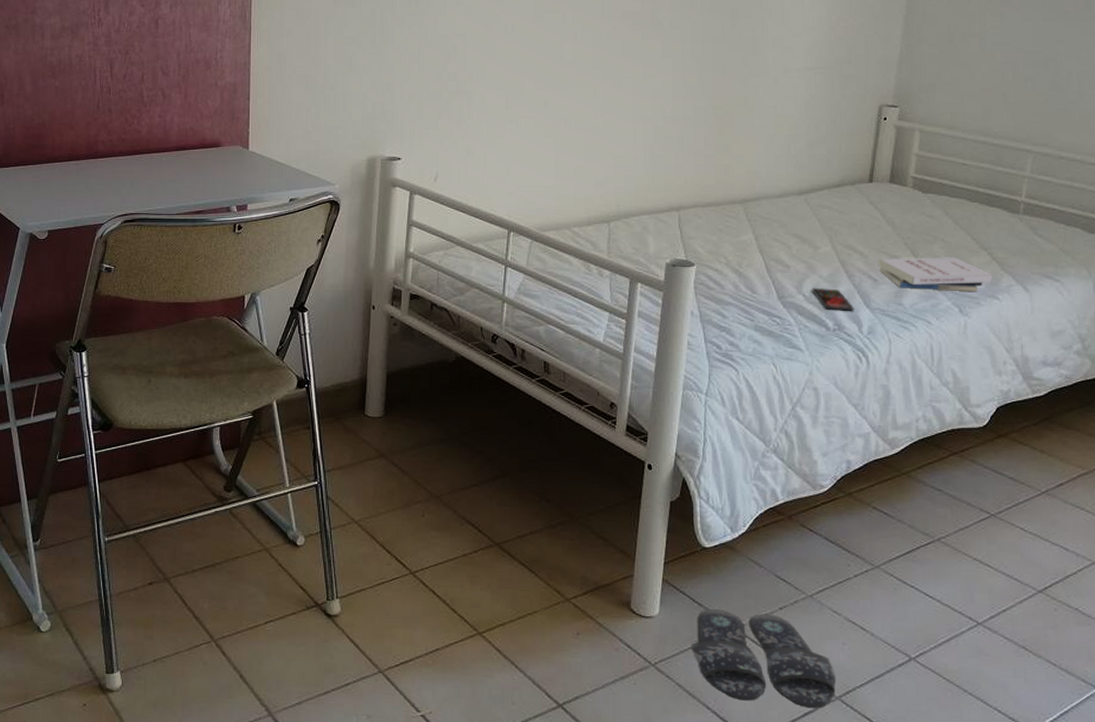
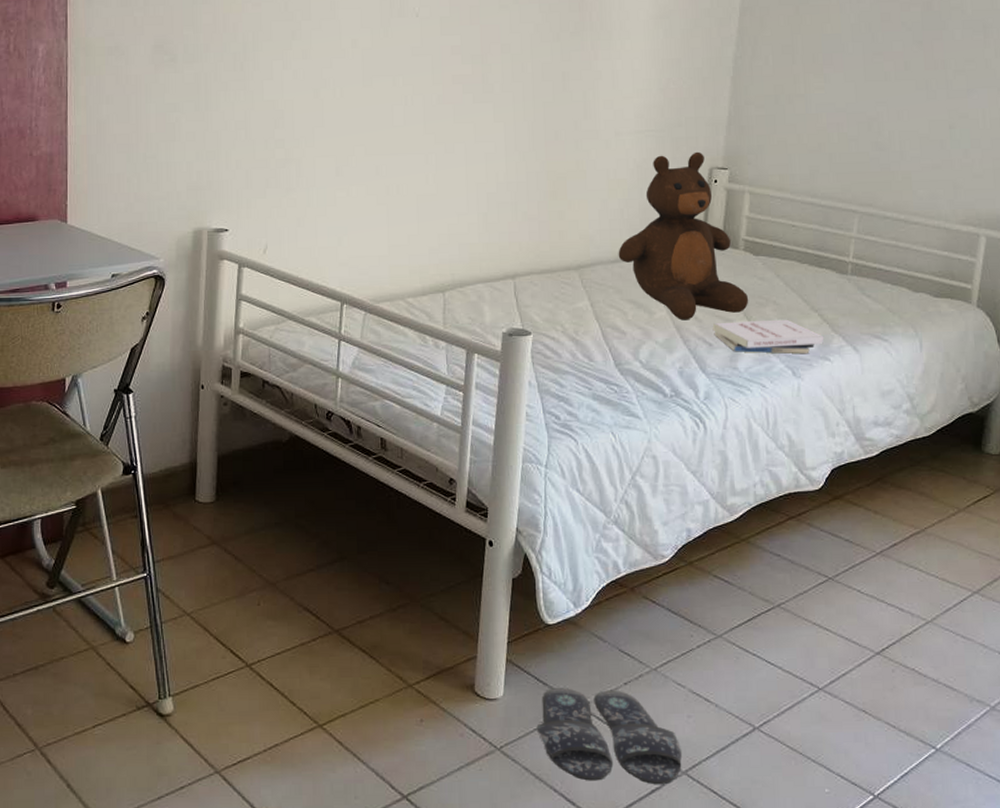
teddy bear: none [784,89,916,256] -> present [618,151,749,320]
smartphone: present [812,288,854,311] -> none [648,354,690,377]

